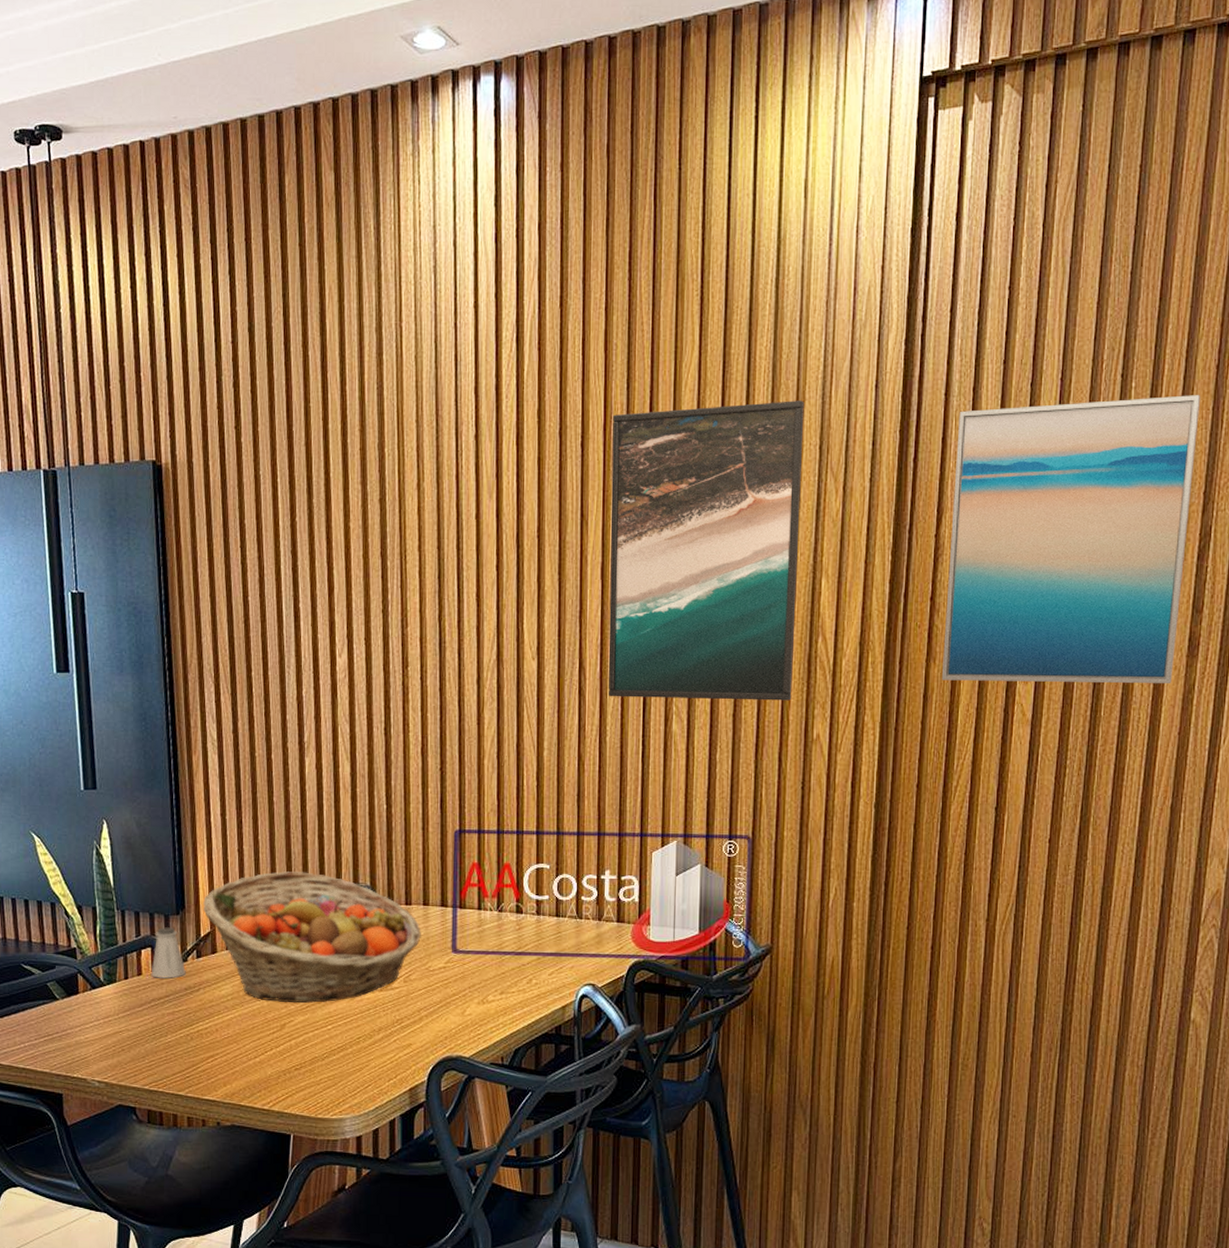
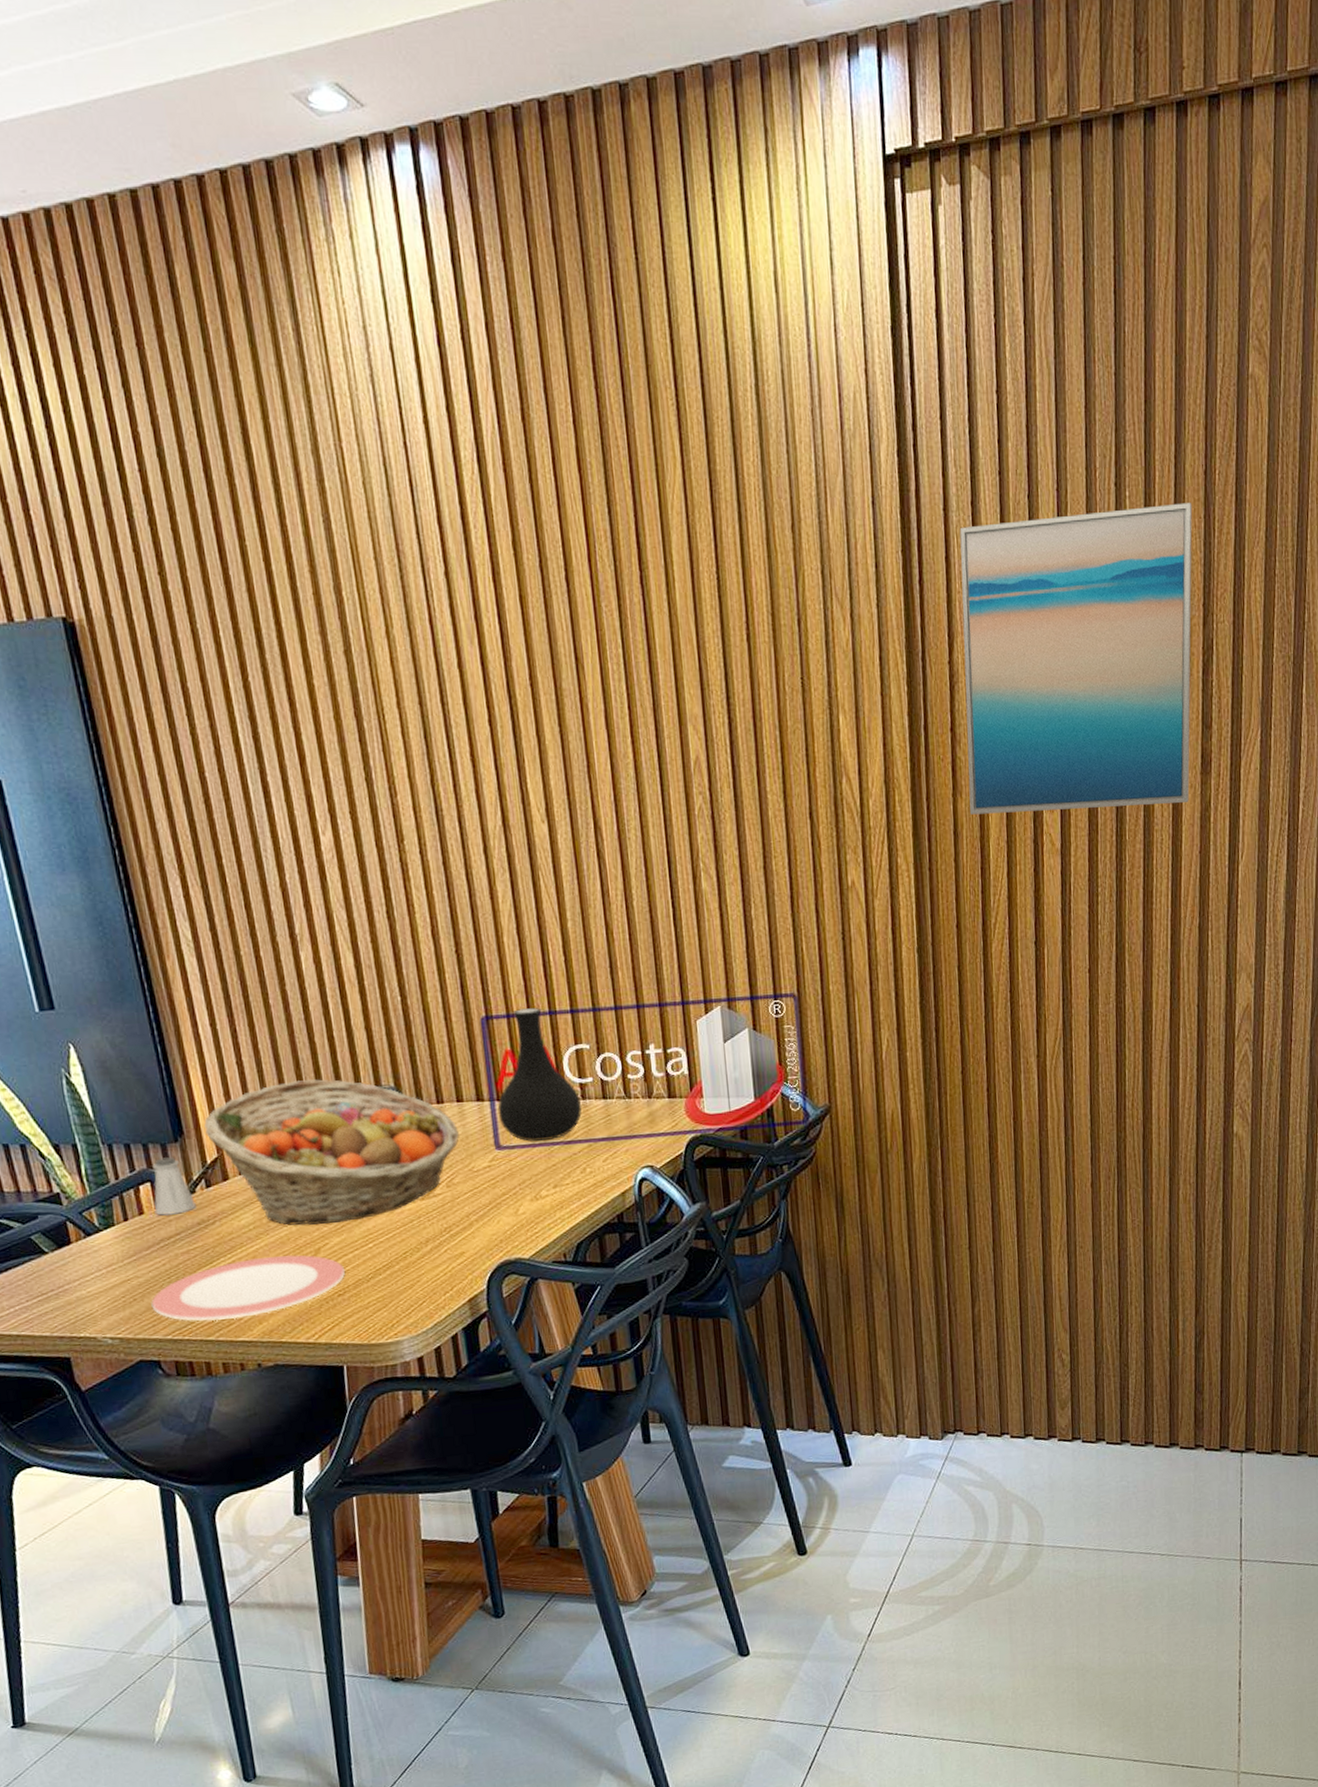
plate: none [136,1026,305,1079] -> present [151,1254,346,1321]
vase: none [459,826,536,949] -> present [497,1008,582,1141]
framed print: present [608,401,805,701] -> none [596,521,822,858]

